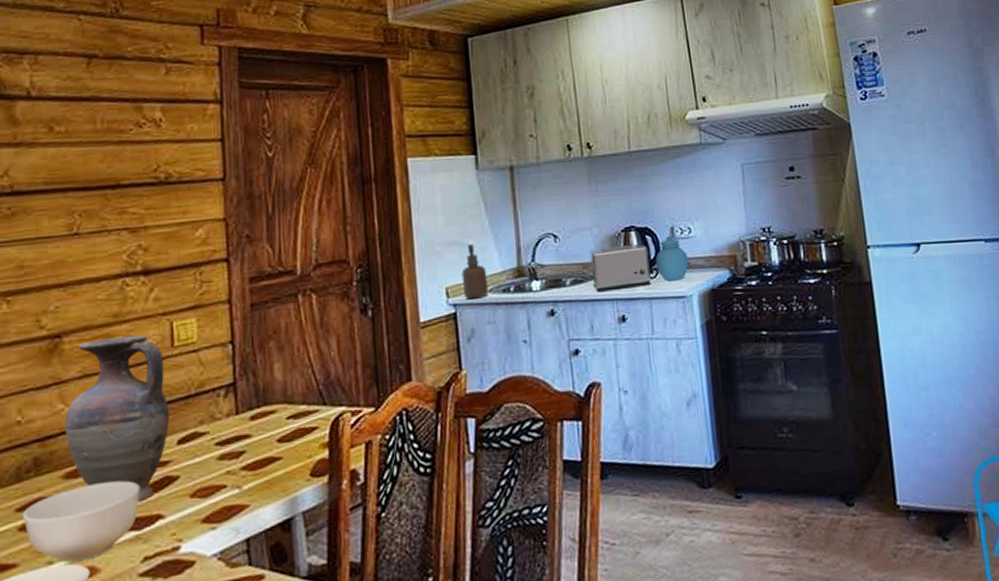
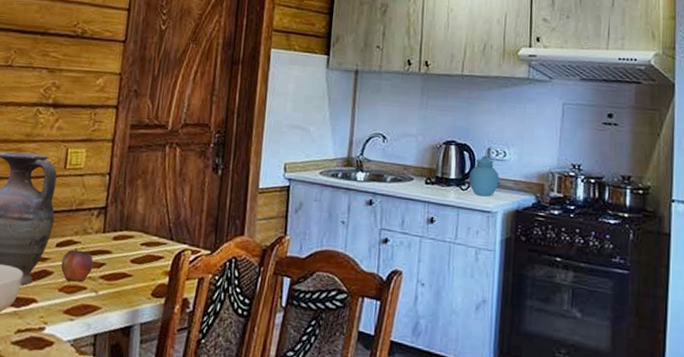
fruit: none [188,439,231,483] -> present [61,247,94,282]
soap dispenser: present [461,244,488,300] -> none [299,131,321,178]
toaster: present [589,243,651,293] -> none [409,155,465,196]

